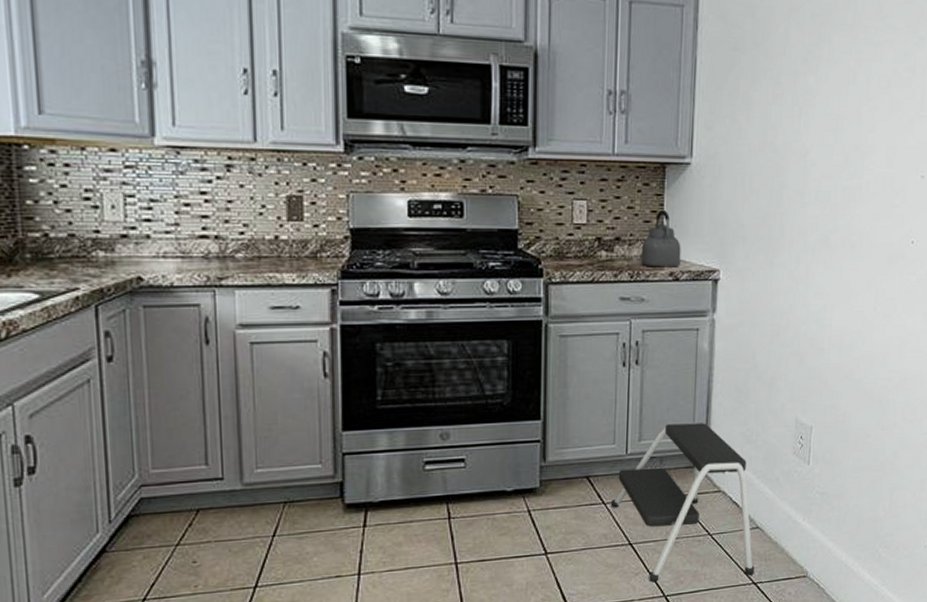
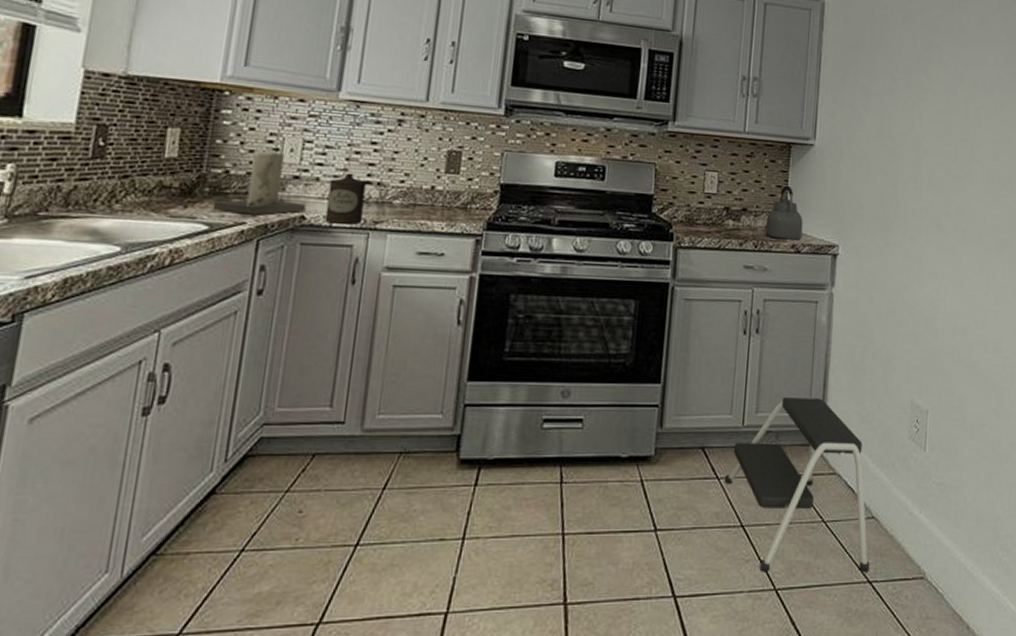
paper towel roll: none [38,210,142,279] -> present [212,151,307,216]
canister: none [162,227,206,282] -> present [324,172,366,224]

